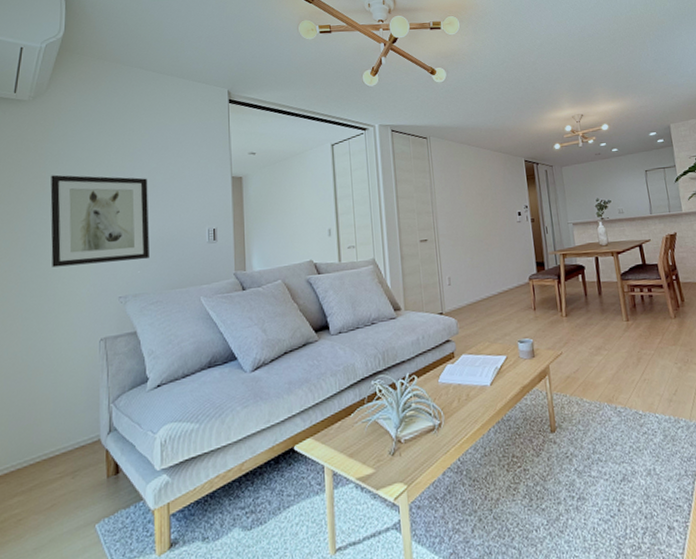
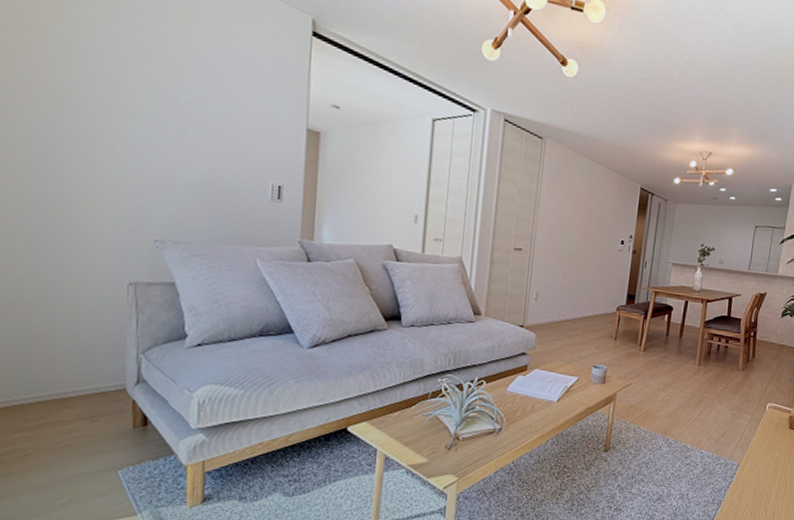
wall art: present [50,174,149,268] -> none [63,71,199,203]

